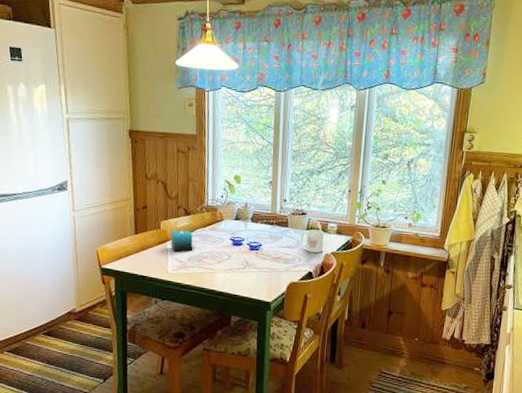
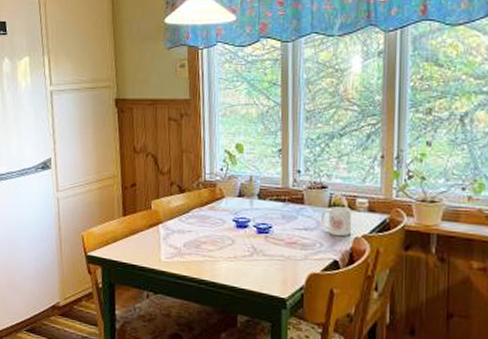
candle: present [171,230,193,252] -> none [163,210,189,237]

